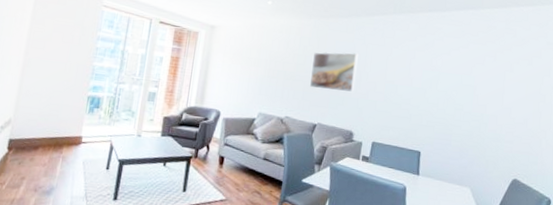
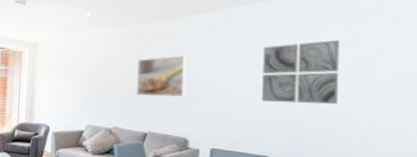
wall art: none [418,52,482,109] -> present [261,39,340,105]

